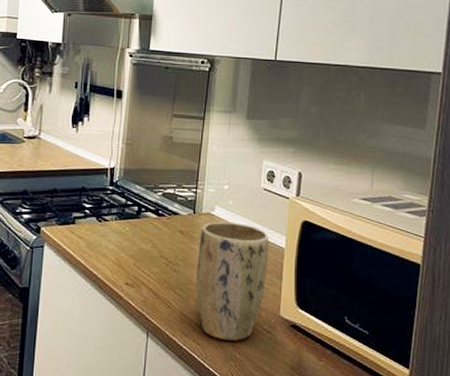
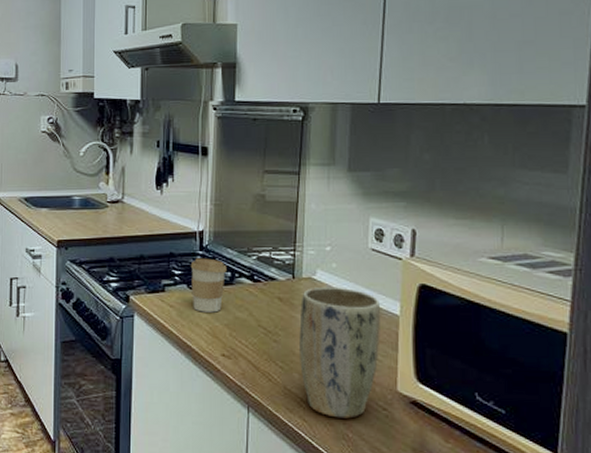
coffee cup: none [100,193,134,244] -> present [190,258,227,313]

